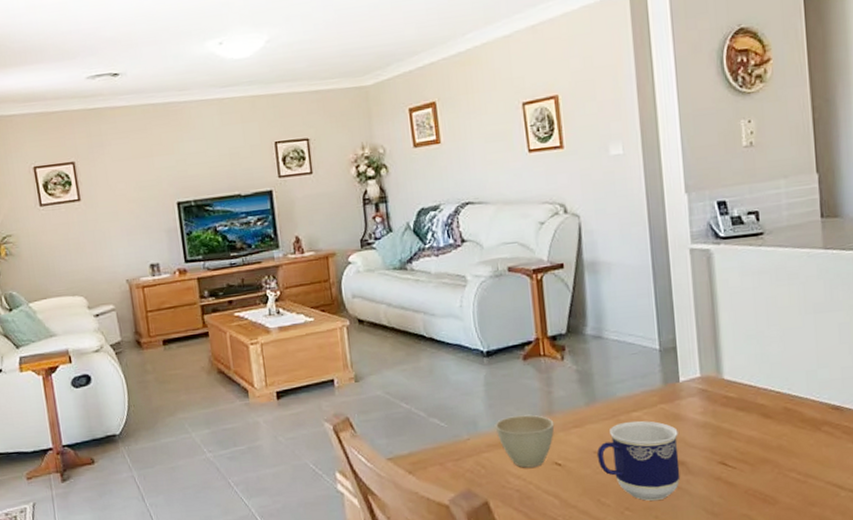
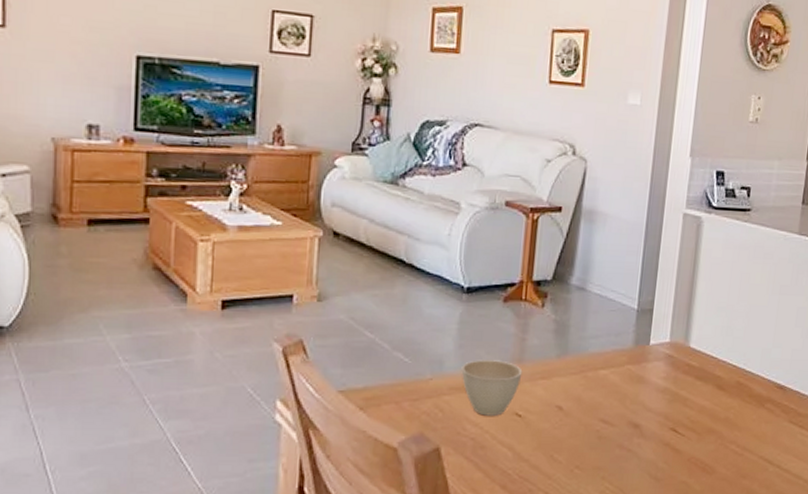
cup: present [597,420,681,501] -> none [558,378,639,460]

